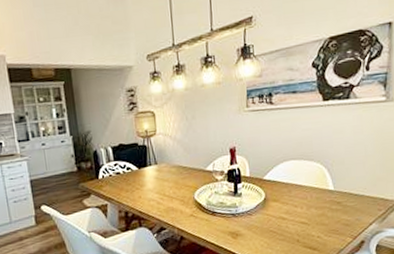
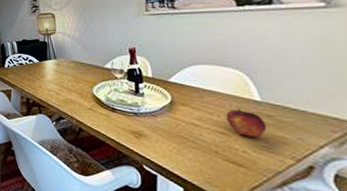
fruit: none [307,199,336,224] -> present [225,109,267,137]

